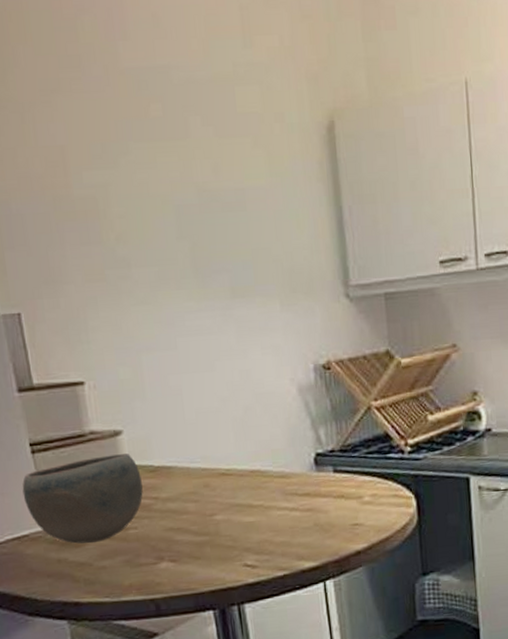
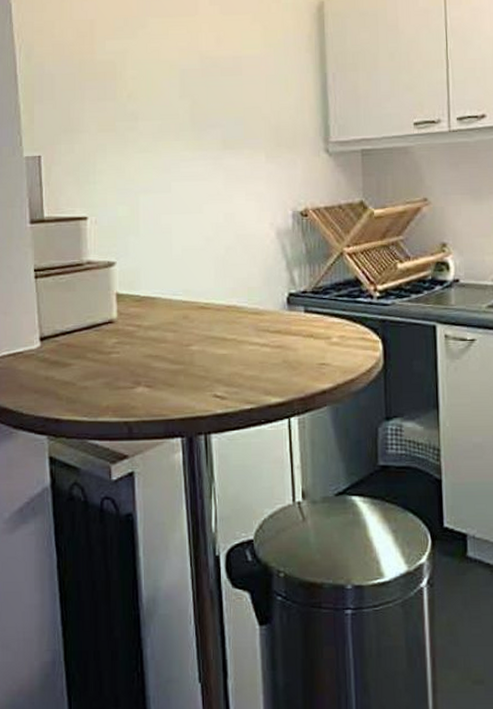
bowl: present [22,454,143,544] -> none [23,283,128,363]

